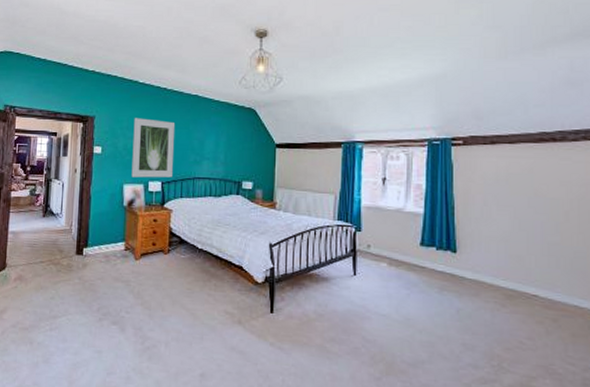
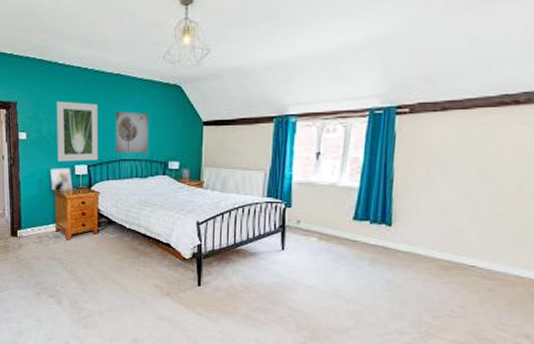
wall art: none [191,130,224,172] -> present [116,111,148,154]

